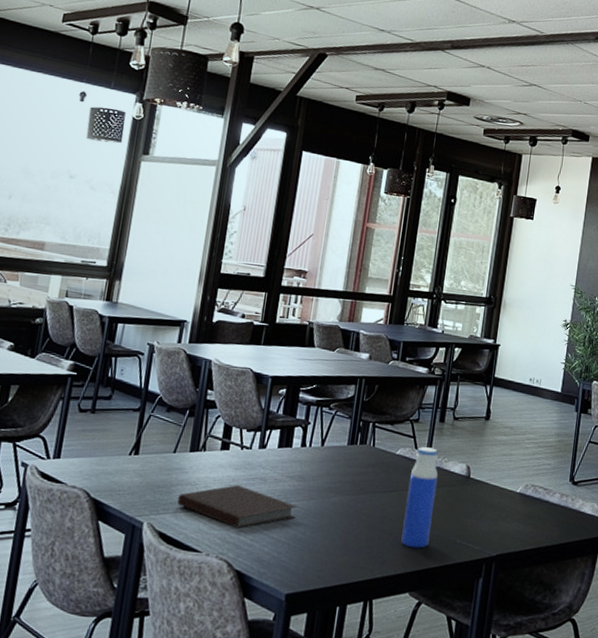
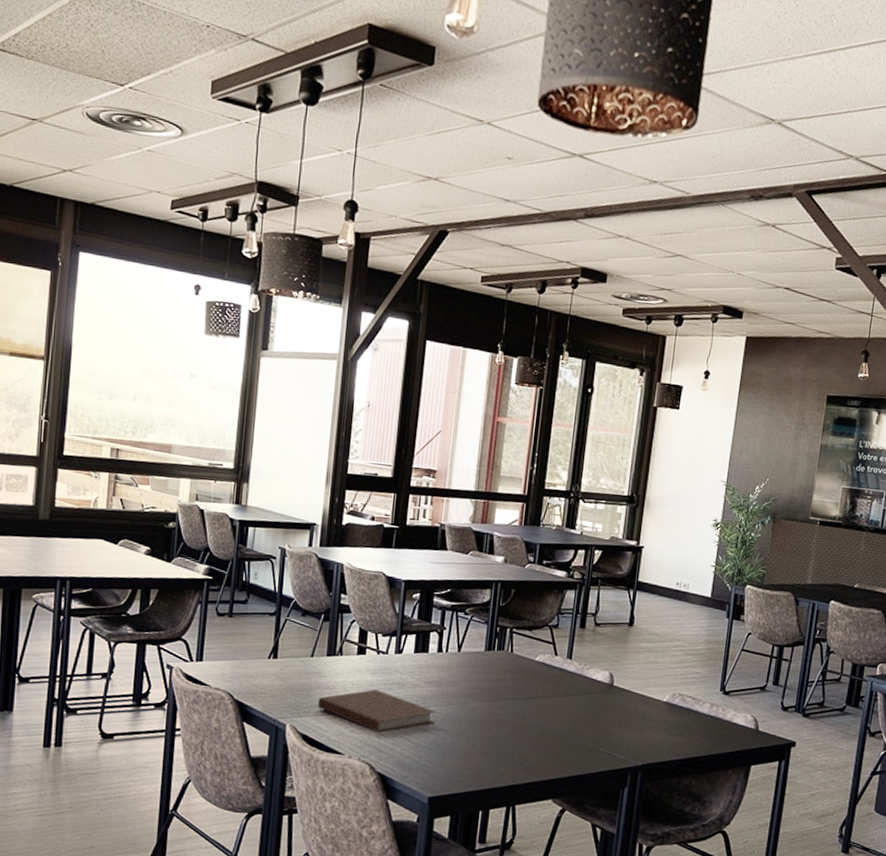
water bottle: present [401,447,438,548] -> none [543,653,580,756]

